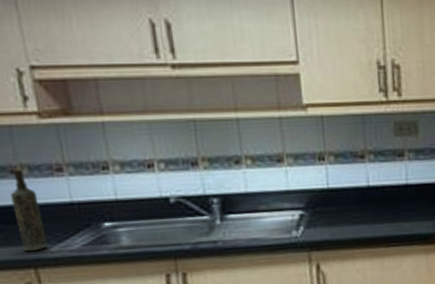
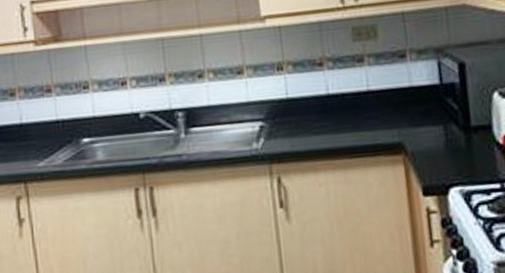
bottle: present [10,168,48,251] -> none [9,91,36,166]

